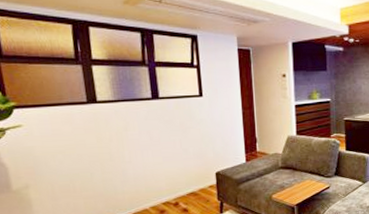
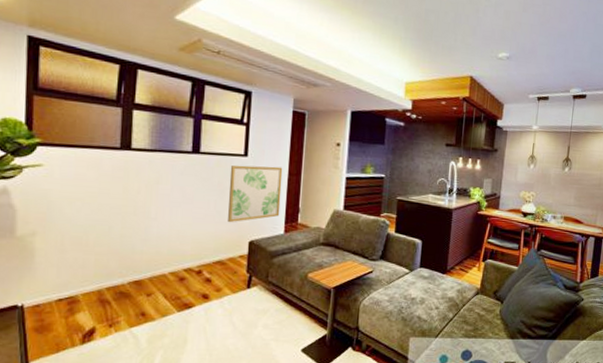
wall art: none [188,102,240,159] -> present [228,165,283,223]

